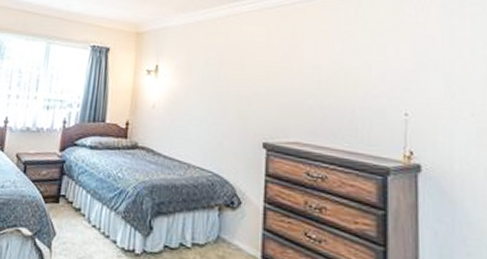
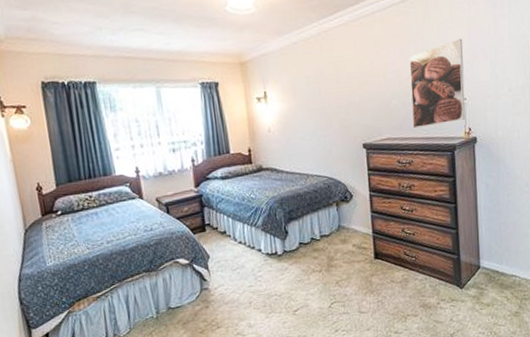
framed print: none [331,44,407,140] -> present [409,38,465,129]

